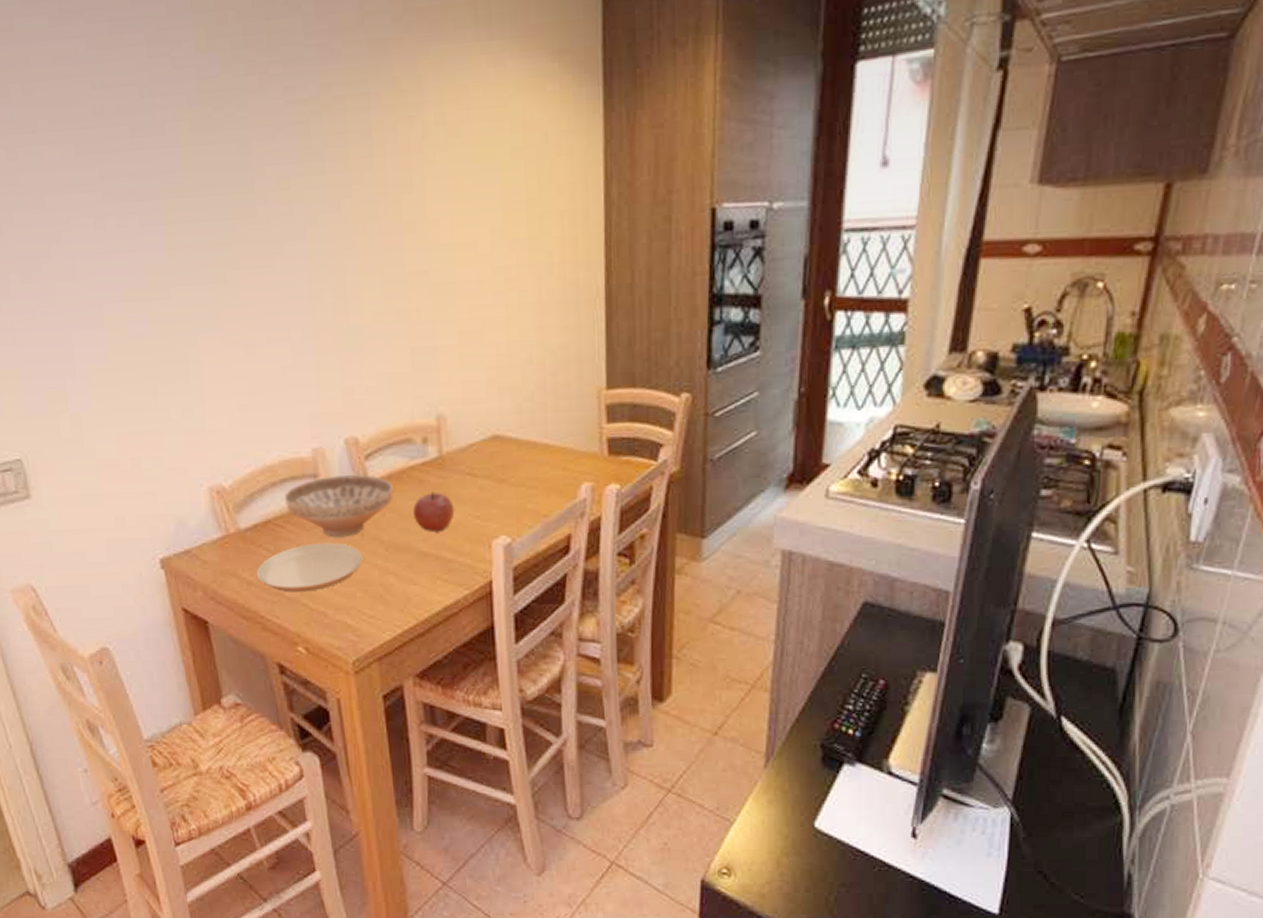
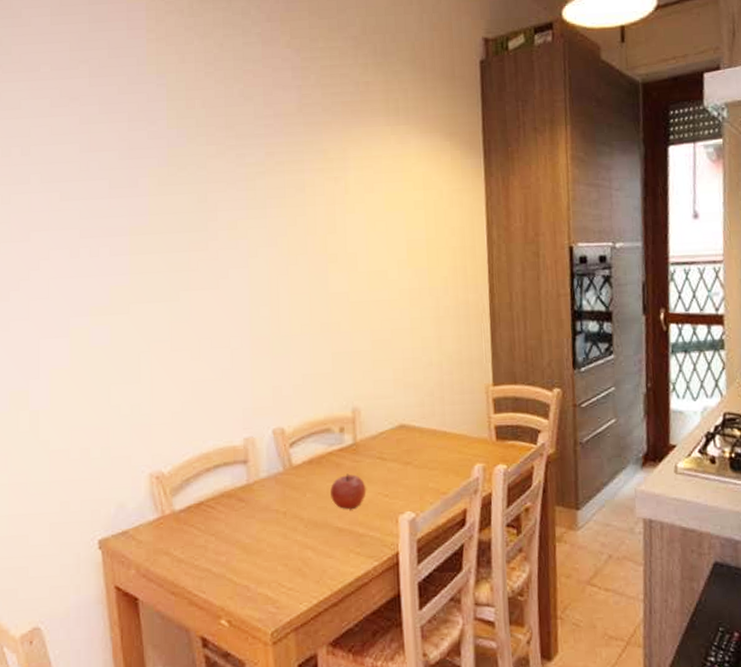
plate: present [256,542,363,592] -> none [187,521,285,568]
decorative bowl: present [285,475,393,536] -> none [217,460,313,516]

